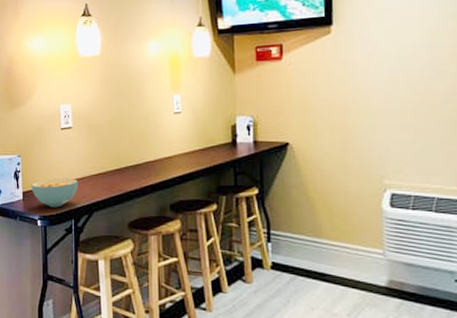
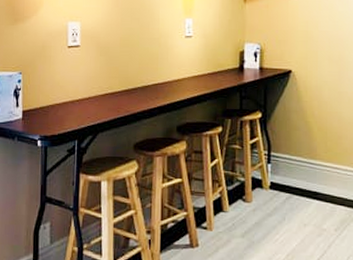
cereal bowl: present [31,178,78,207] -> none [32,98,83,128]

